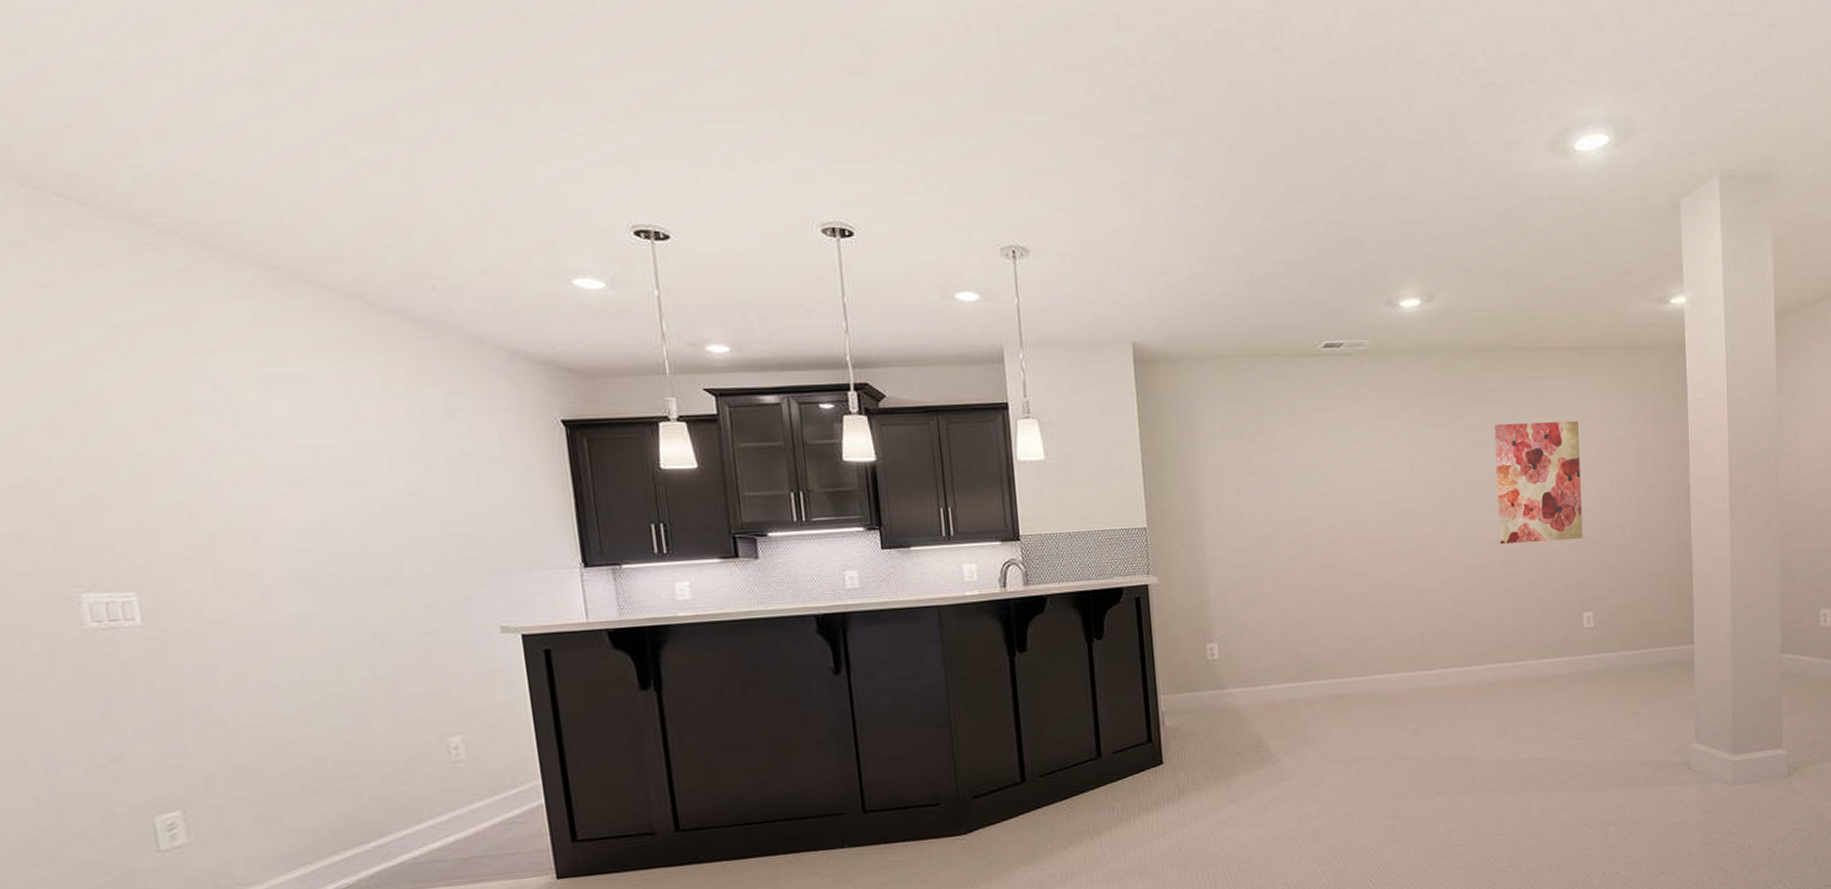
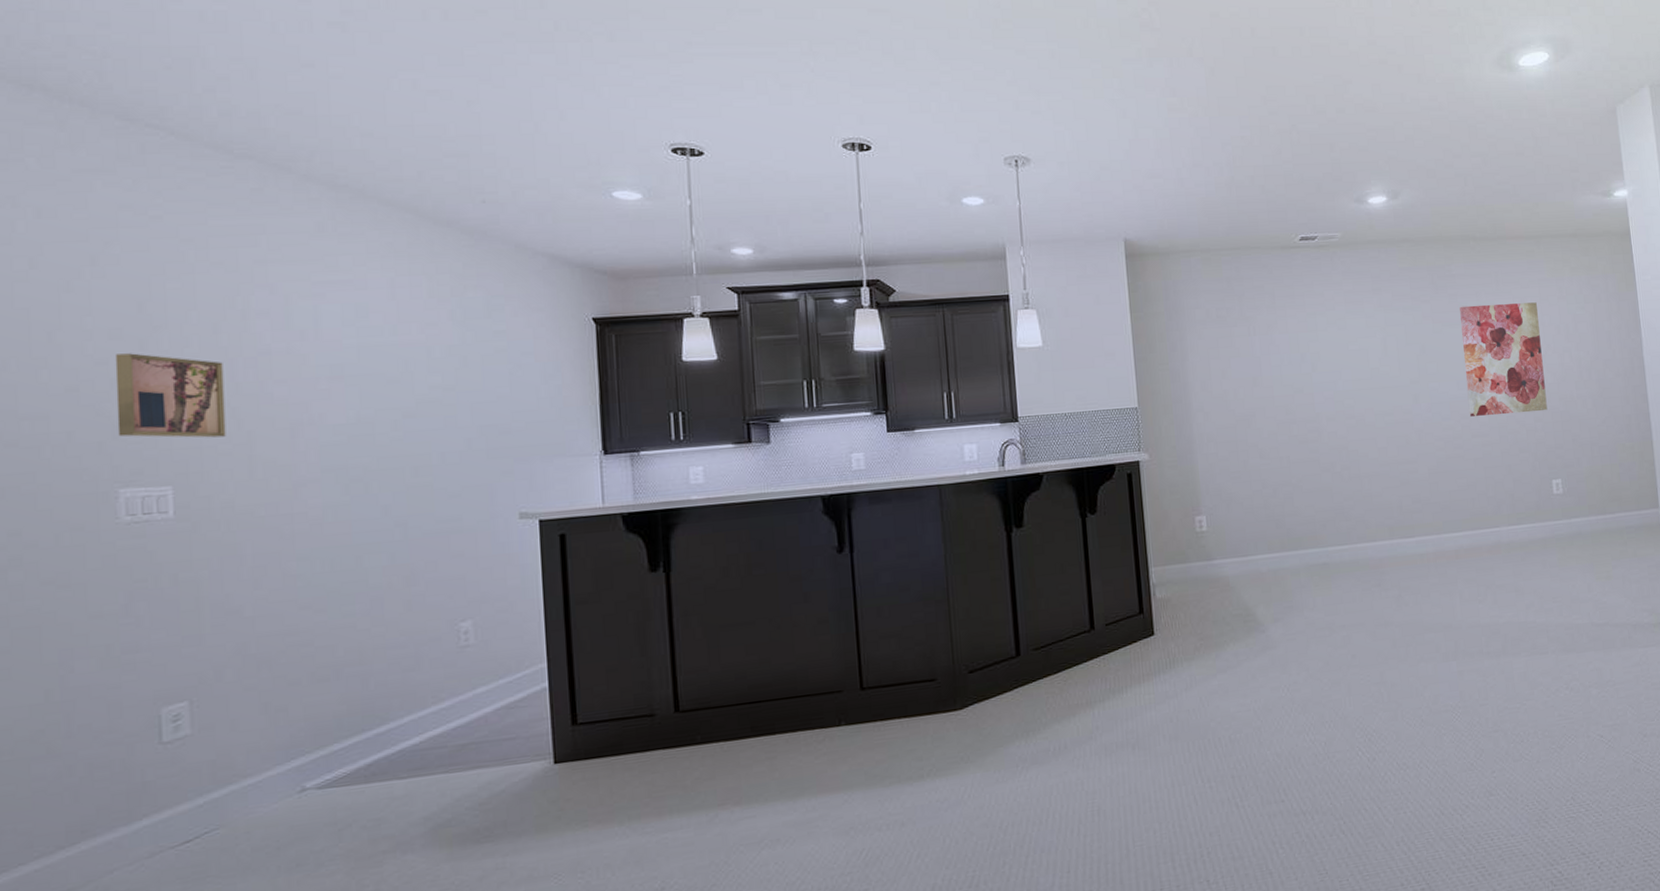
wall art: none [56,449,186,542] -> present [115,353,226,438]

